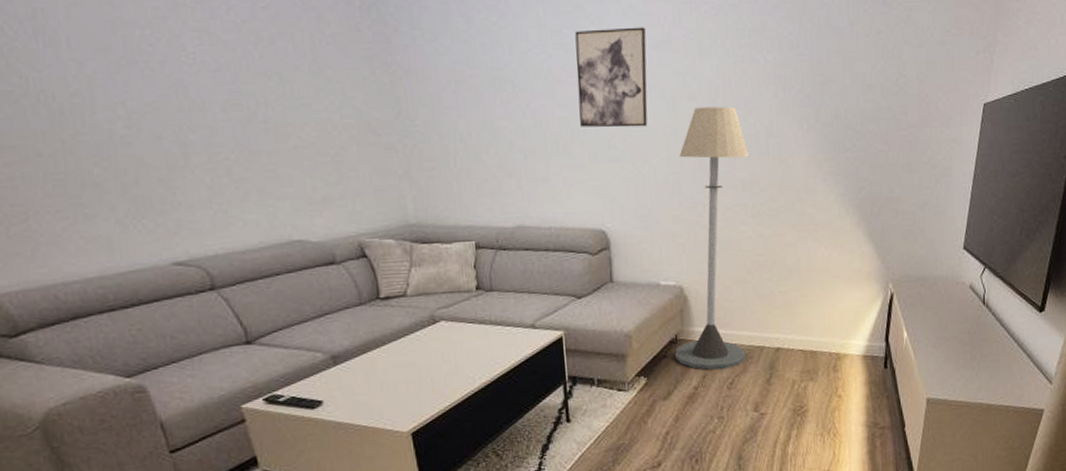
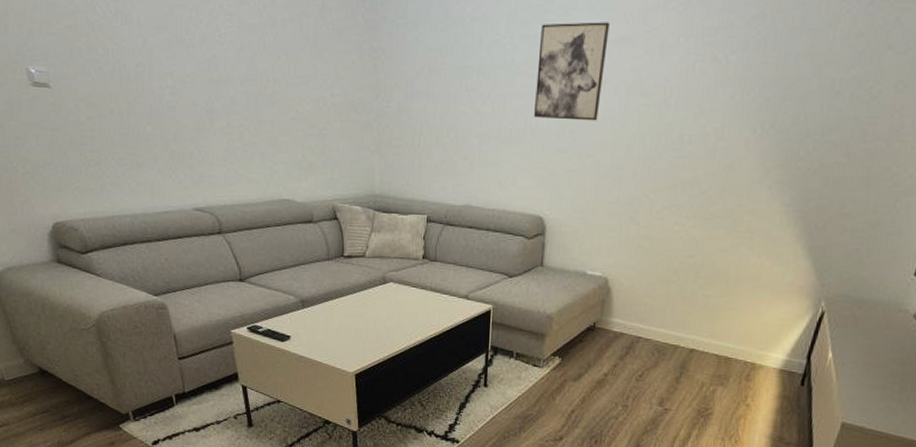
floor lamp: present [674,106,749,370] -> none [589,105,694,362]

